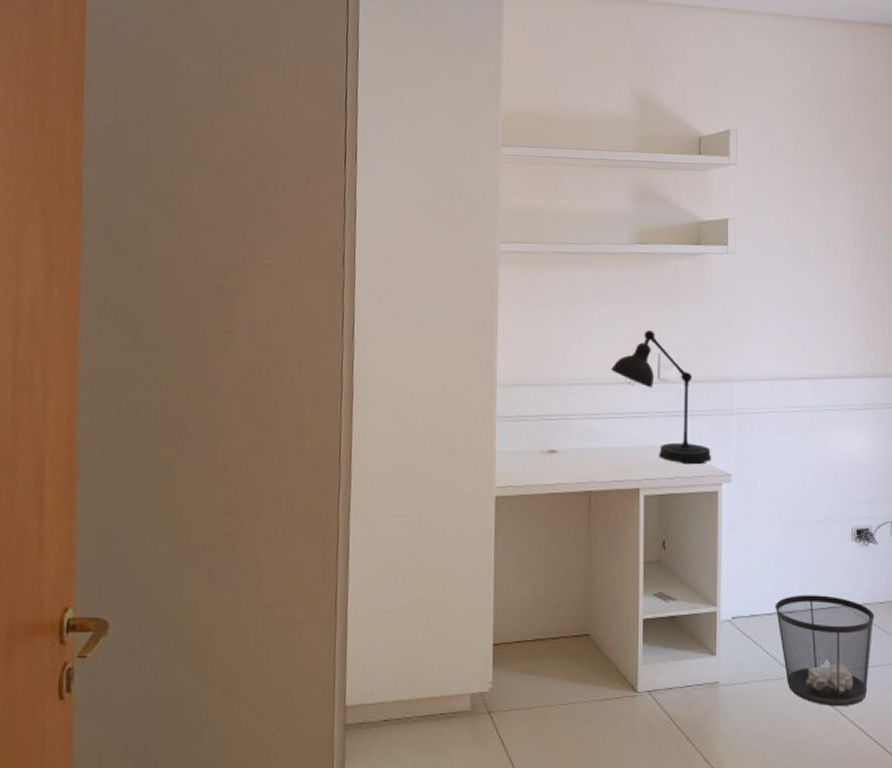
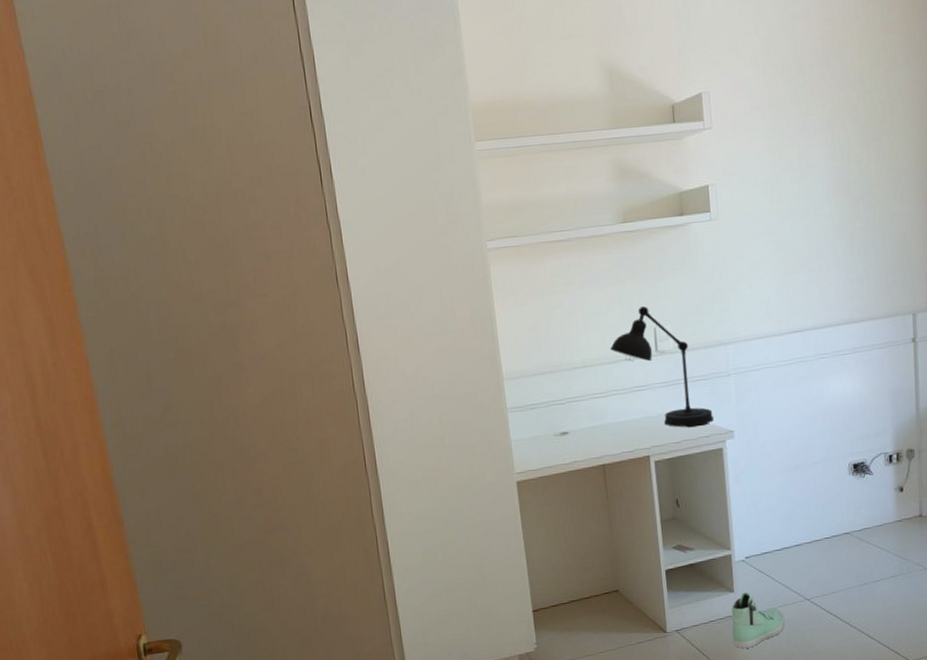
sneaker: none [709,657,769,724] -> present [731,592,785,649]
waste bin: present [775,595,875,707] -> none [783,526,875,620]

